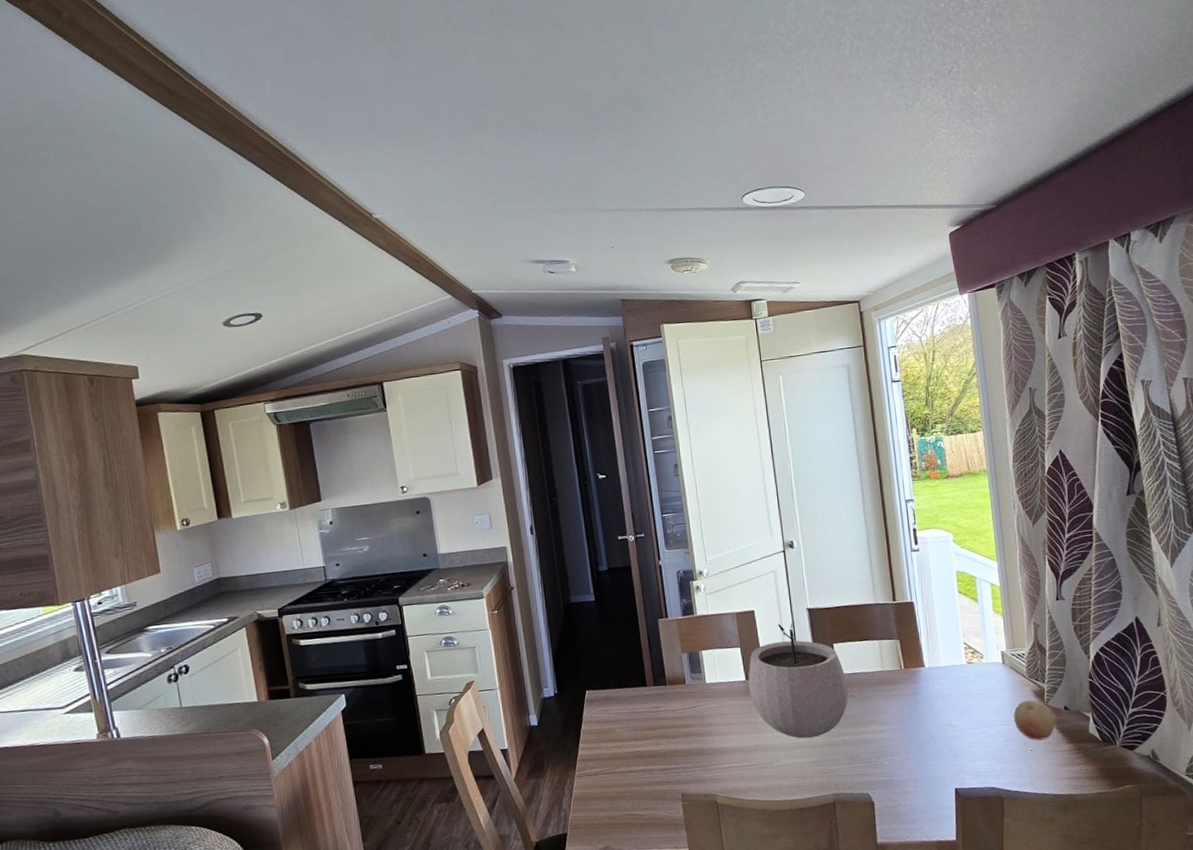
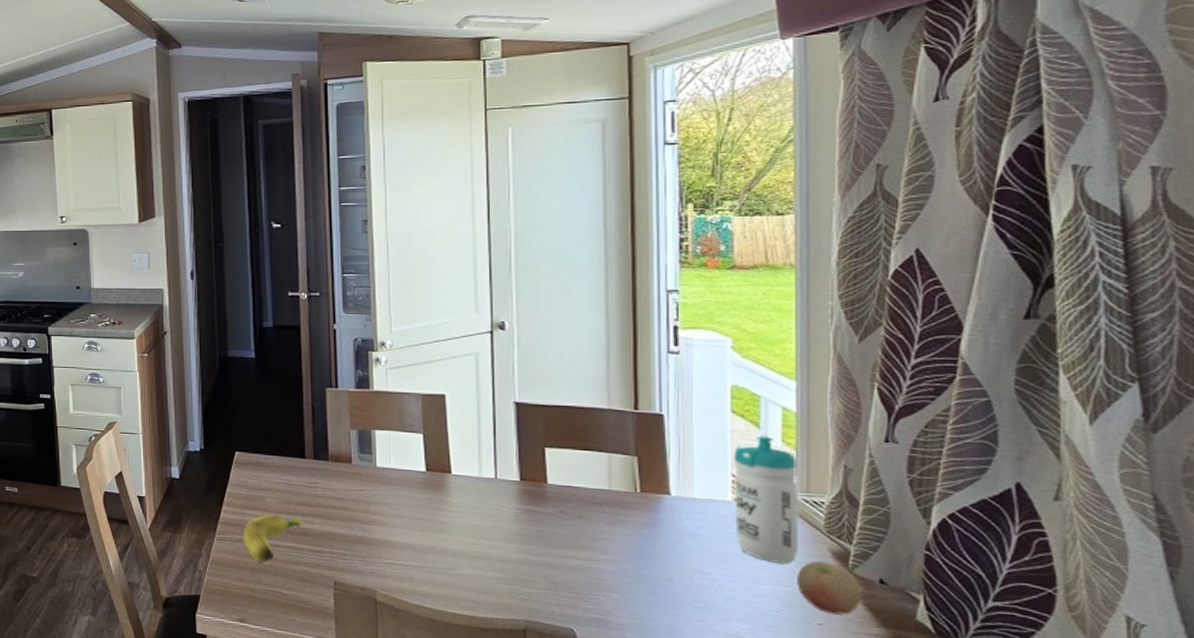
banana: none [600,740,650,791] -> present [243,514,302,563]
plant pot: present [748,621,849,739] -> none [429,414,559,552]
water bottle: none [963,607,1013,708] -> present [733,435,800,563]

